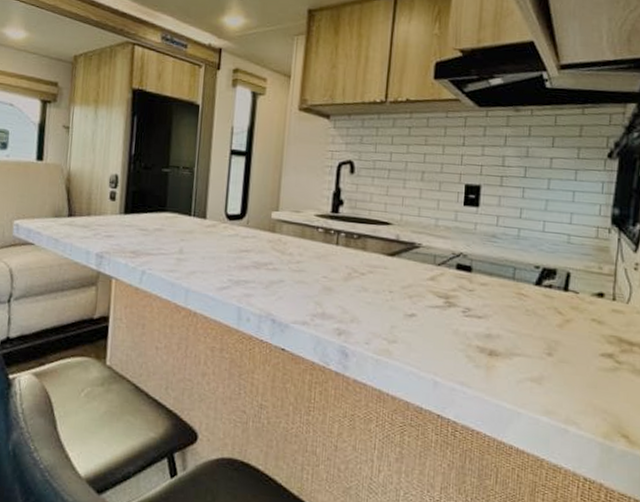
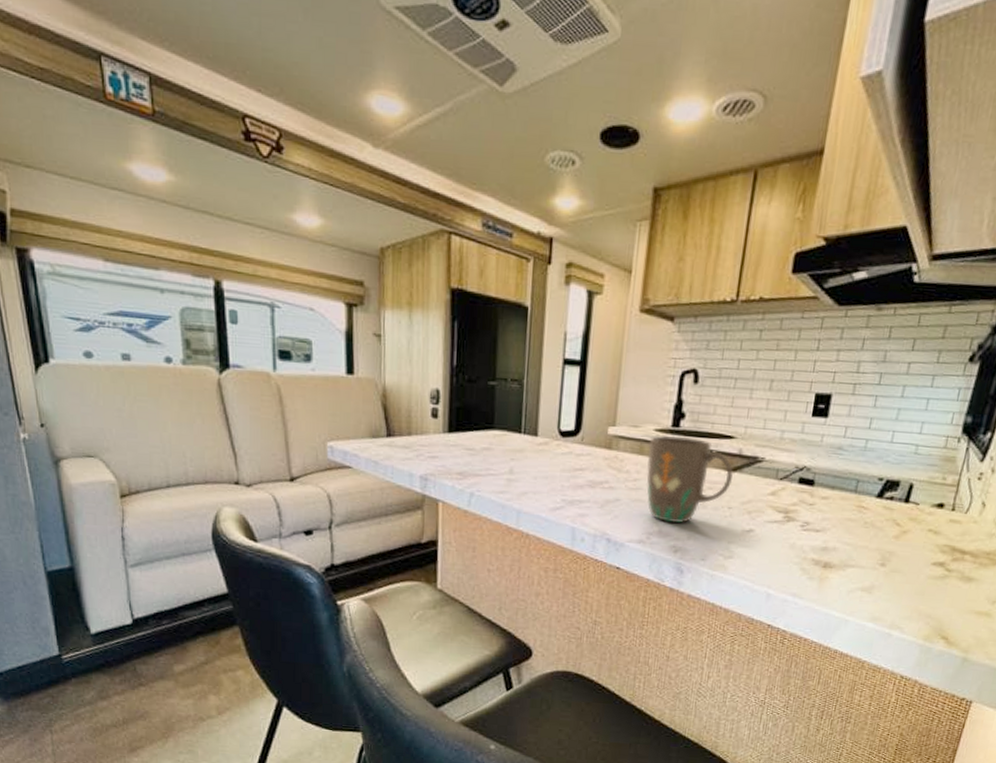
mug: none [309,220,393,307] -> present [646,435,734,524]

